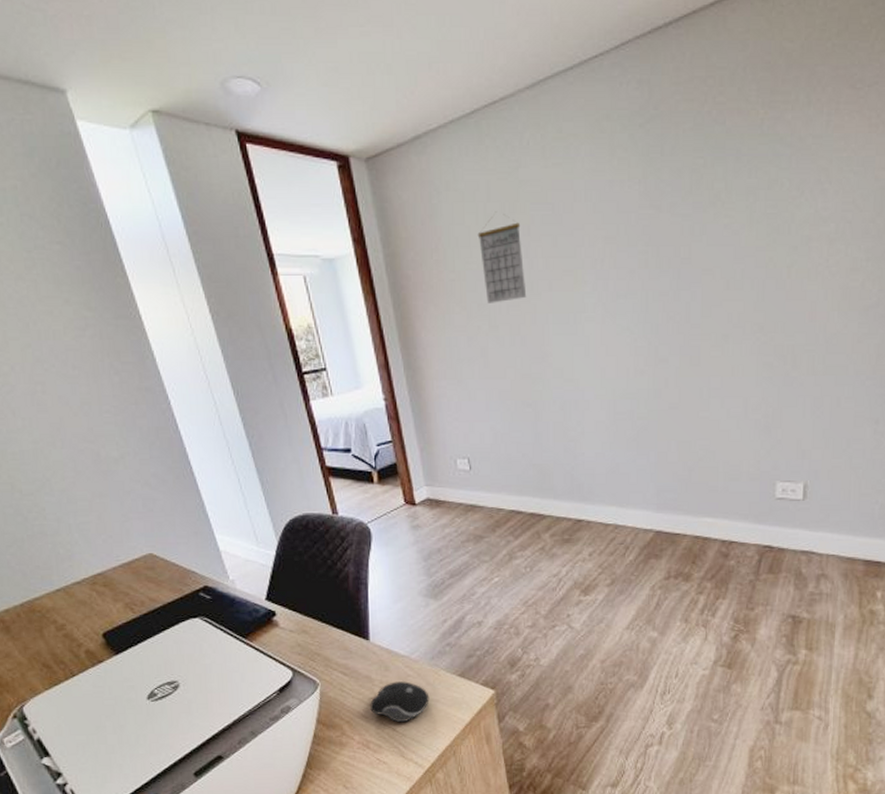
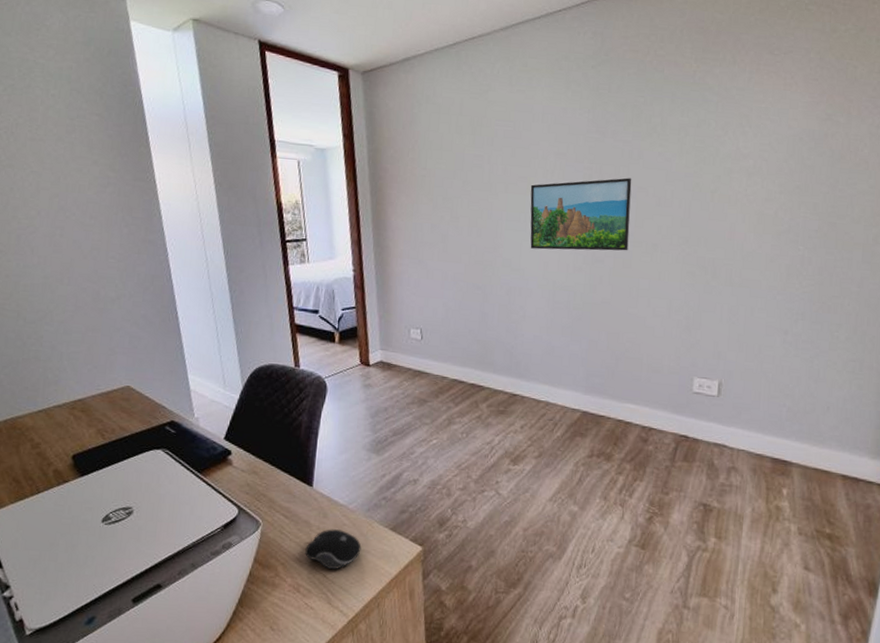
calendar: present [477,217,527,303] -> none [448,128,486,198]
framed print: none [578,259,696,354] -> present [530,177,632,251]

